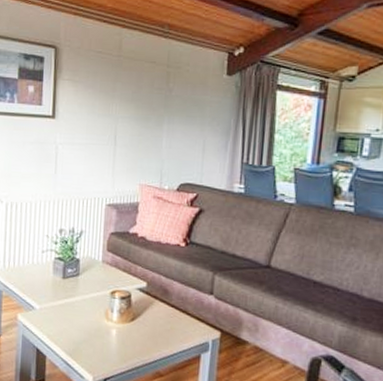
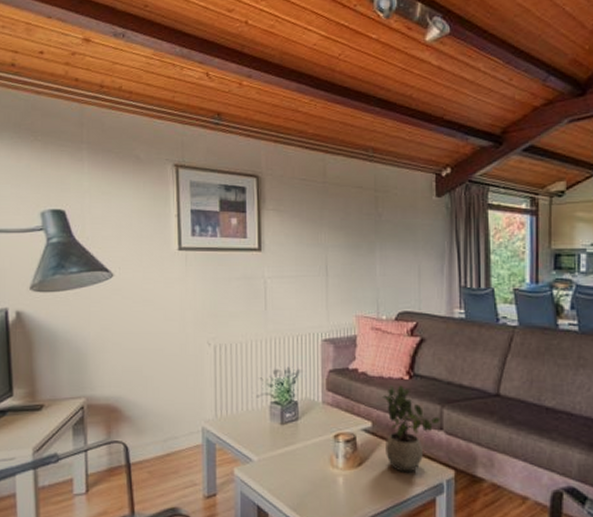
potted plant: none [157,250,211,330] -> present [382,385,440,472]

